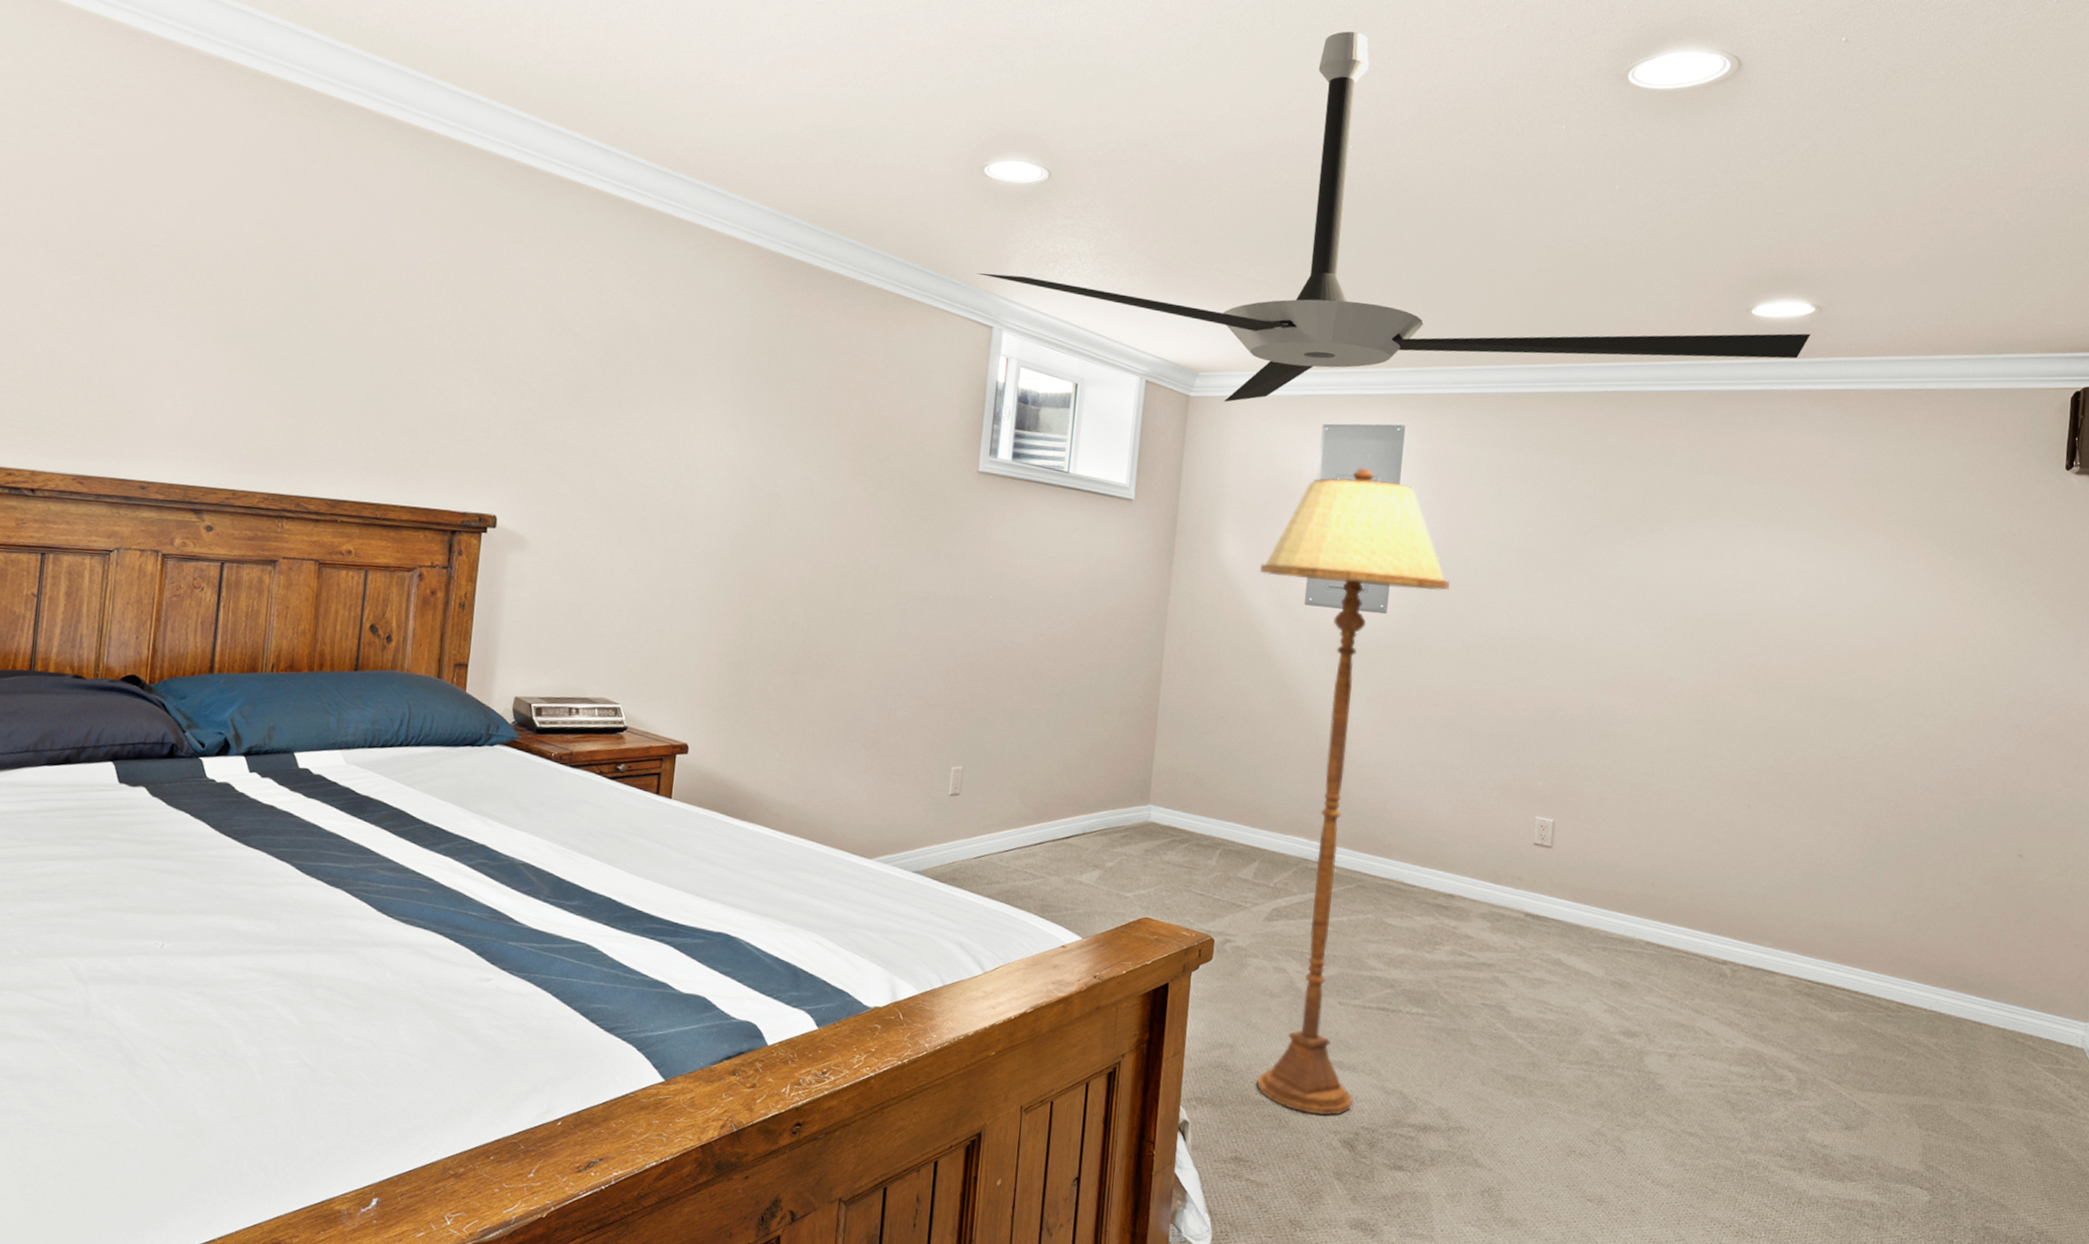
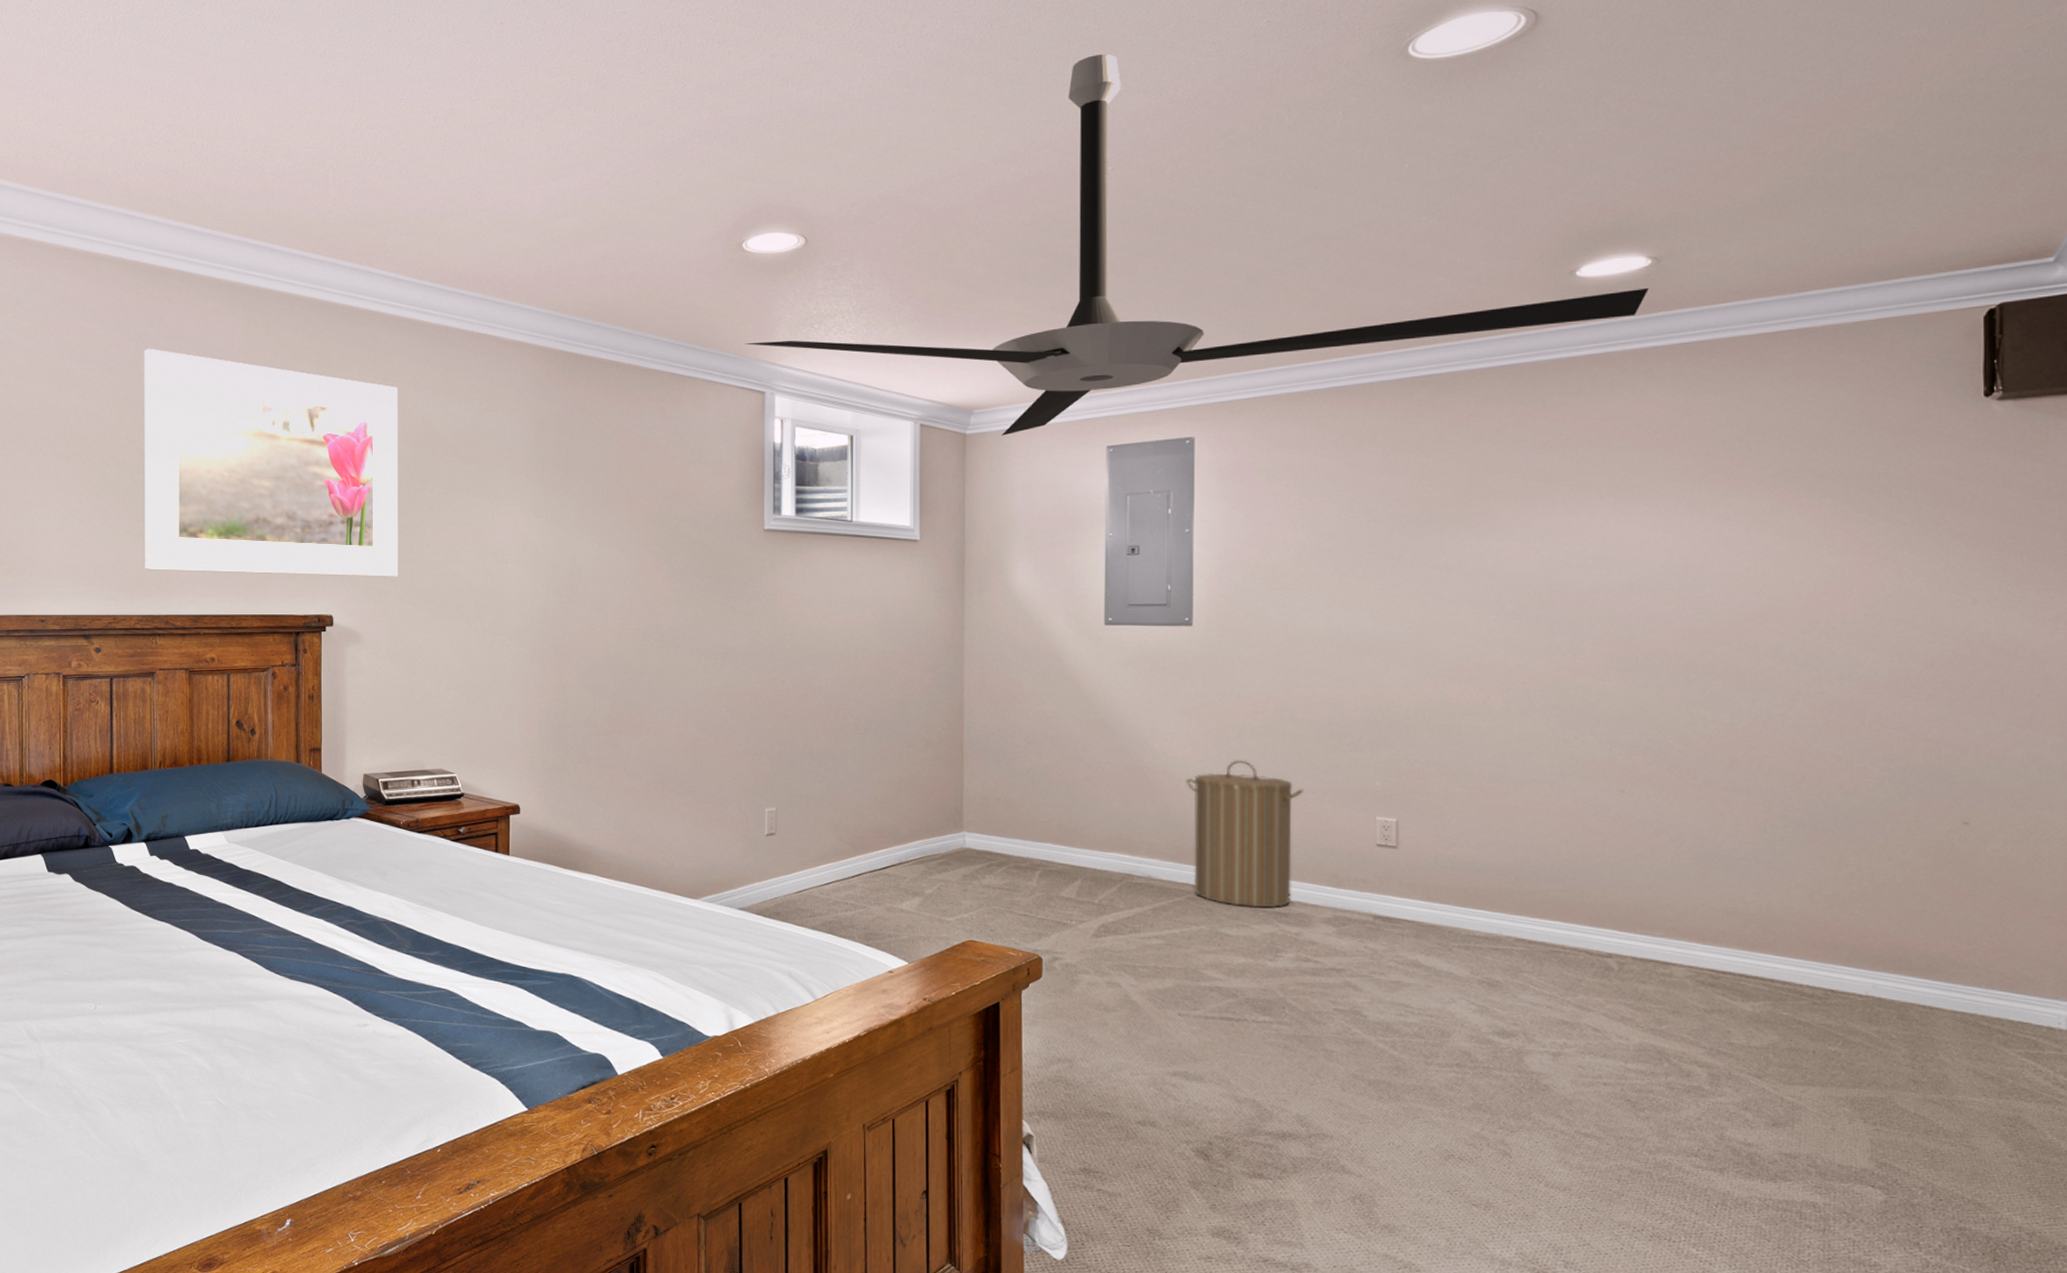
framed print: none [277,187,598,480] -> present [144,348,399,577]
floor lamp: present [1256,468,1450,1115] -> none [1055,484,1258,1125]
laundry hamper: none [1364,750,1473,900] -> present [1186,760,1303,908]

